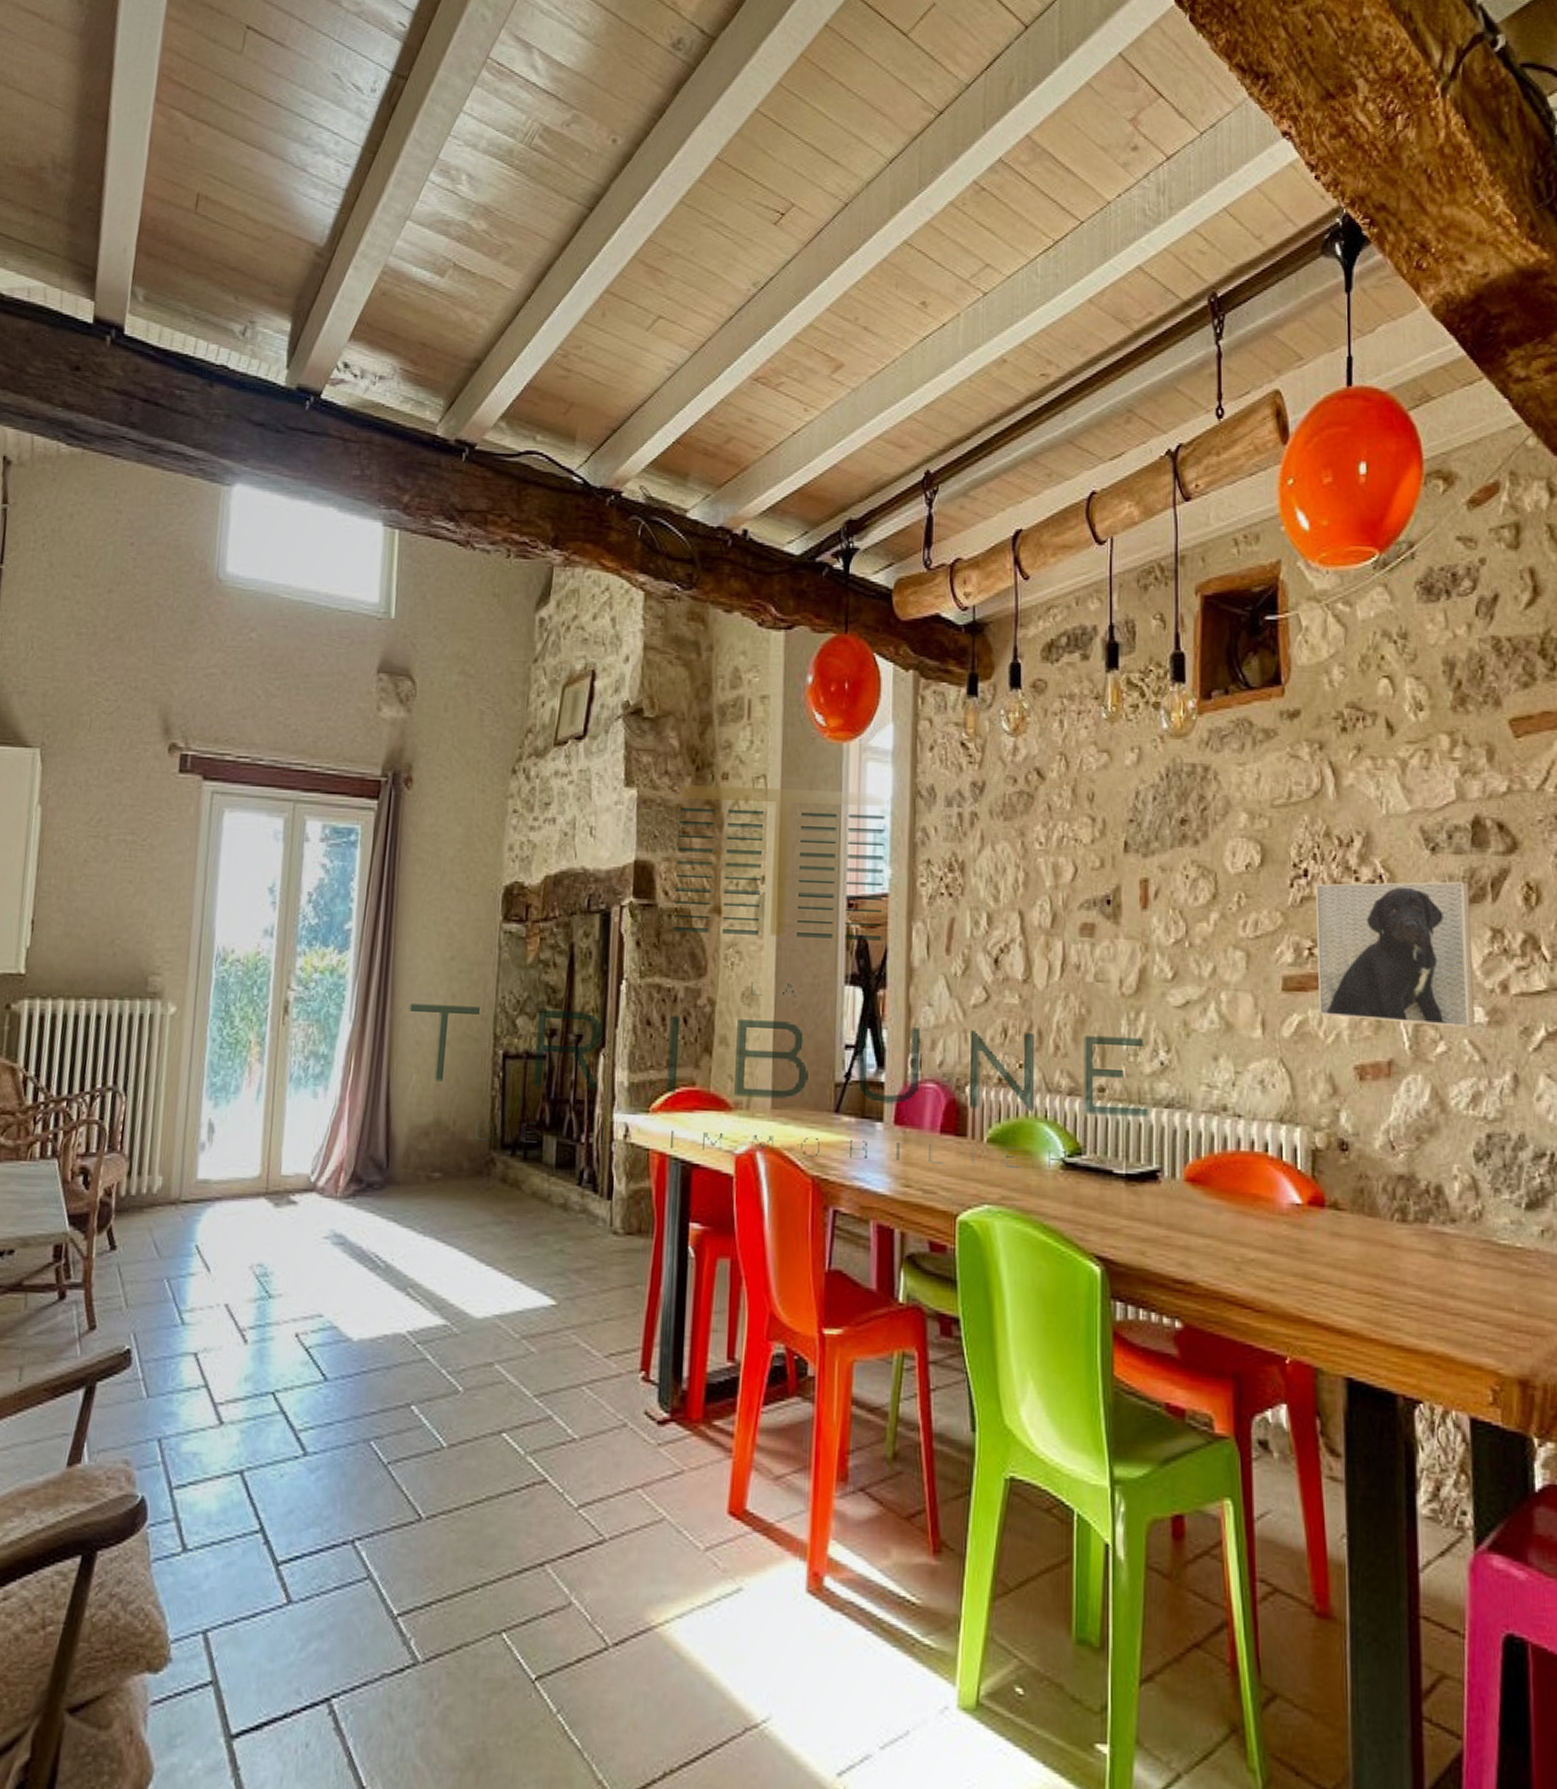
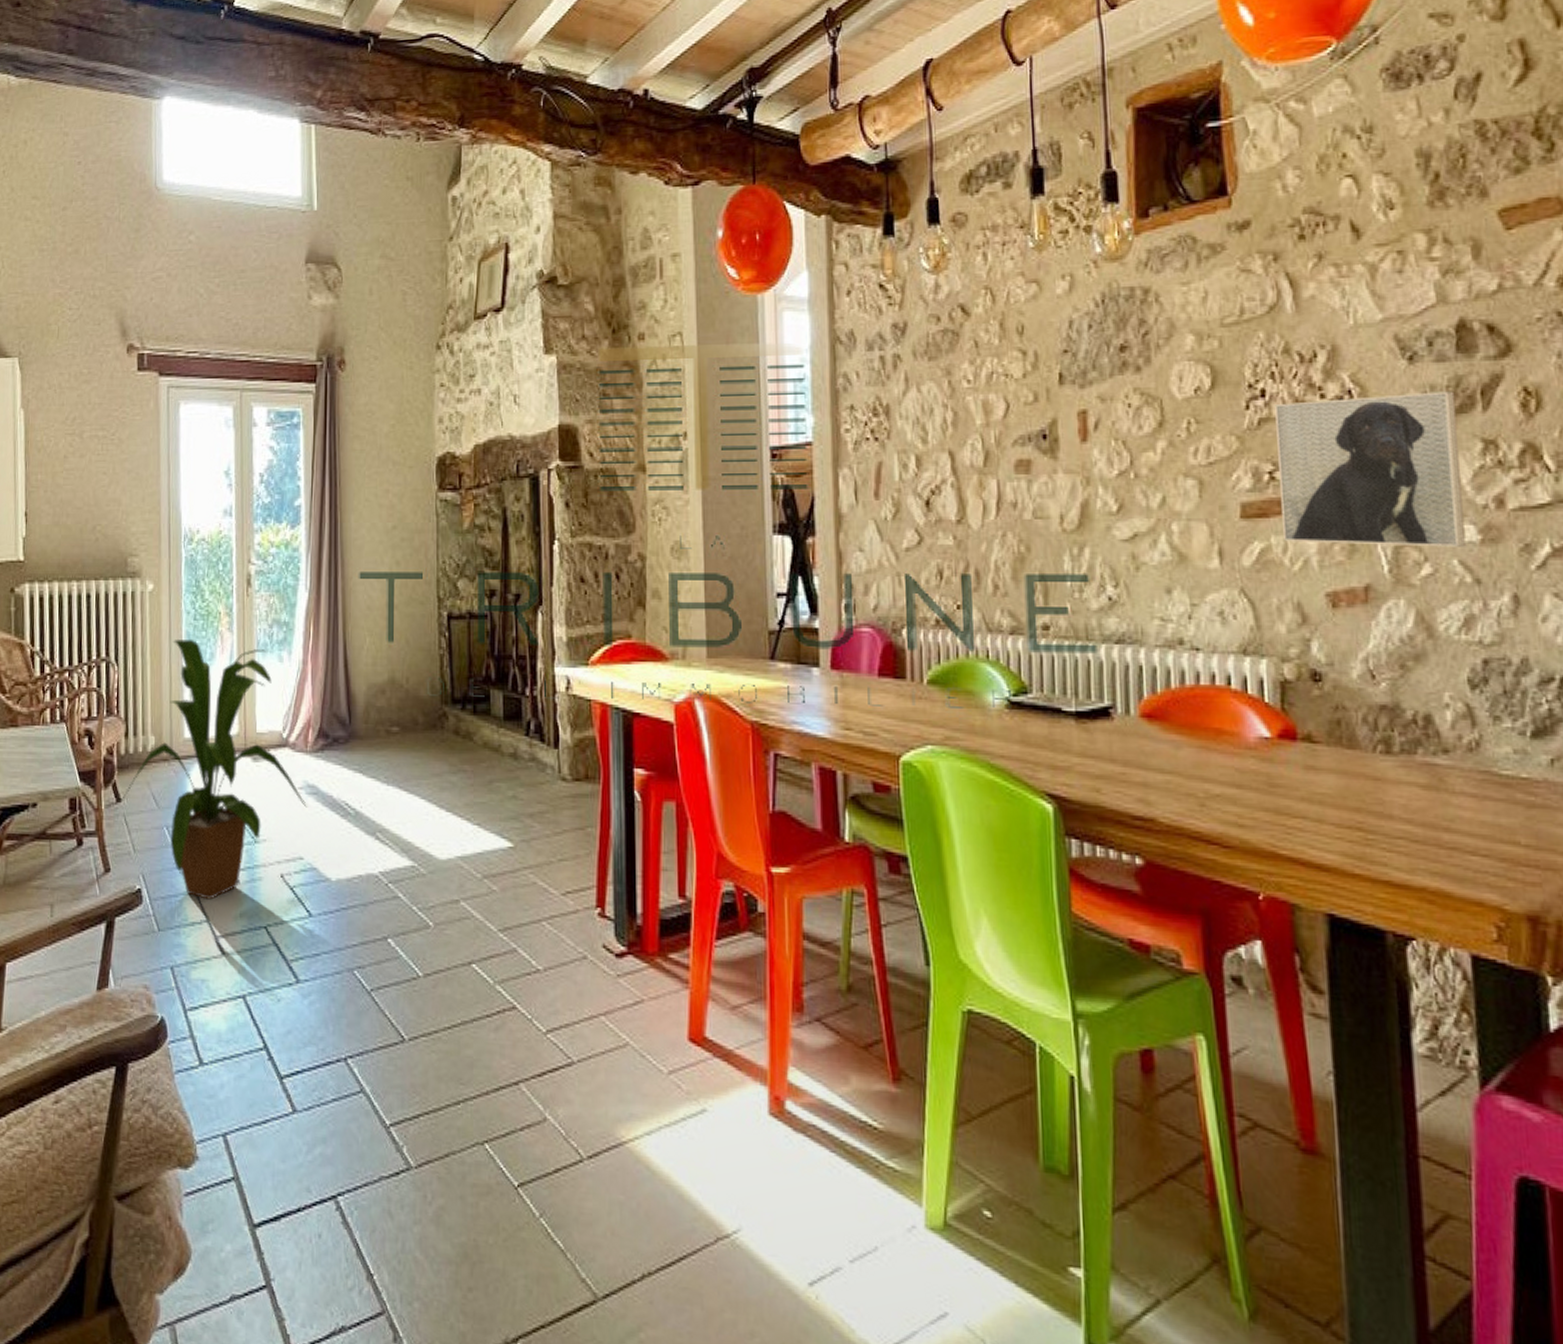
house plant: none [116,1068,333,1362] -> present [121,638,308,900]

